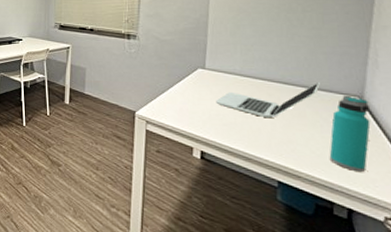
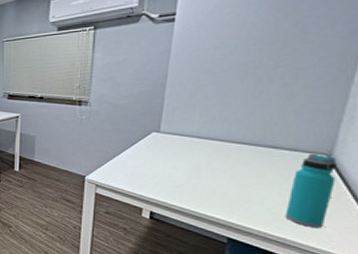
laptop: present [216,81,321,119] -> none [169,140,286,179]

